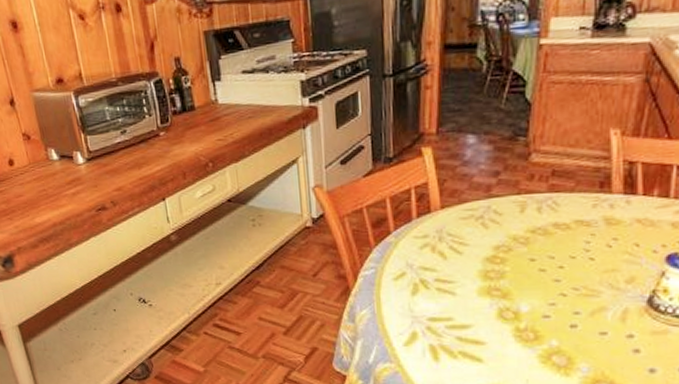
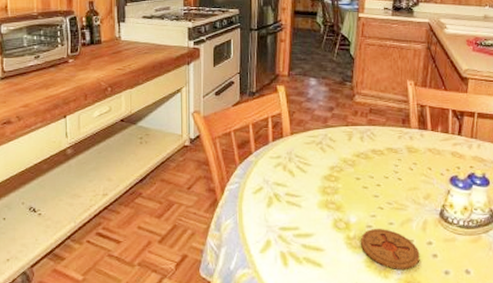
coaster: none [535,319,615,366] -> present [361,229,420,269]

